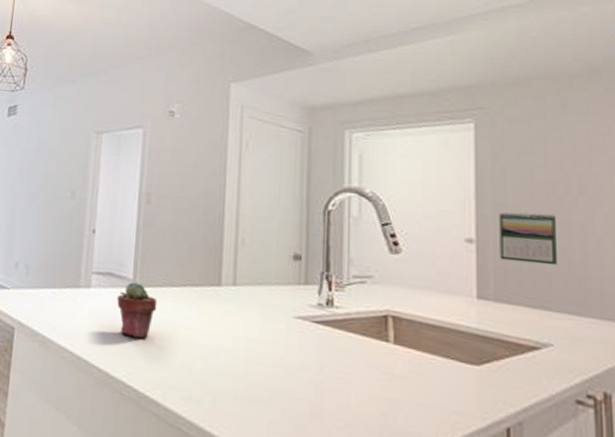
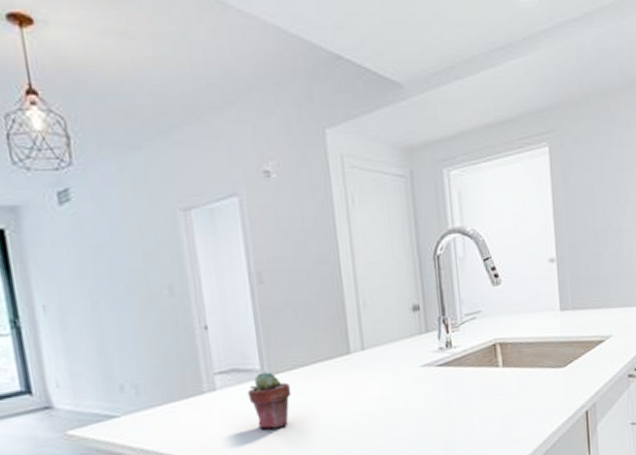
calendar: present [499,212,559,266] -> none [572,224,614,272]

